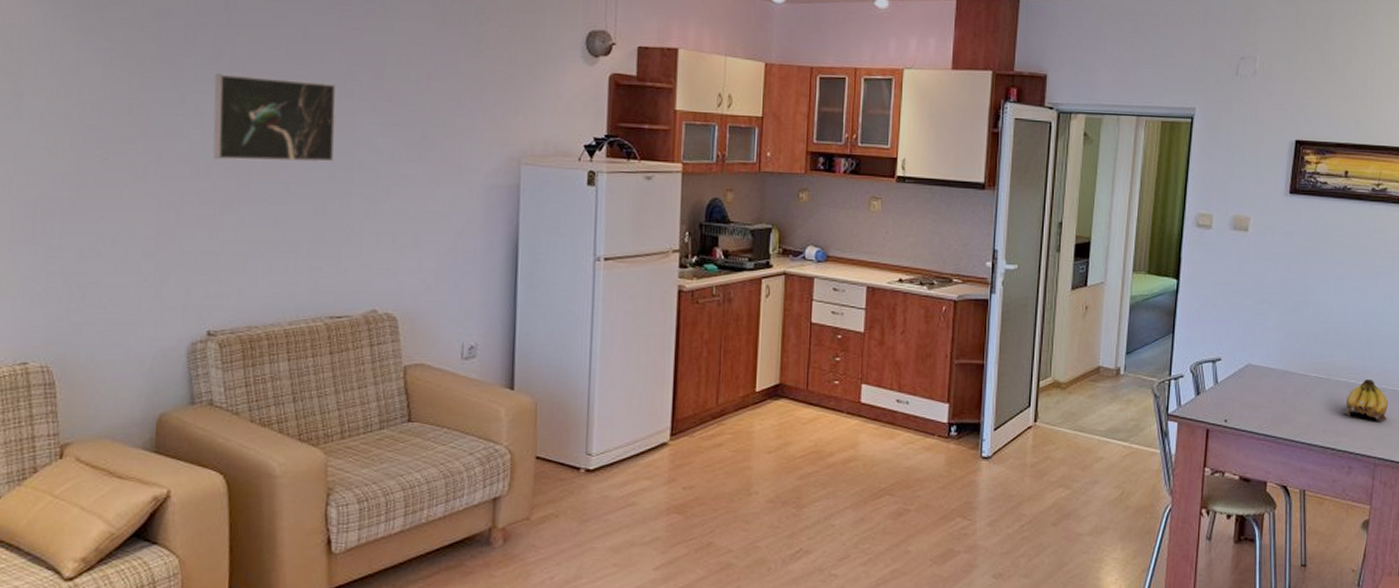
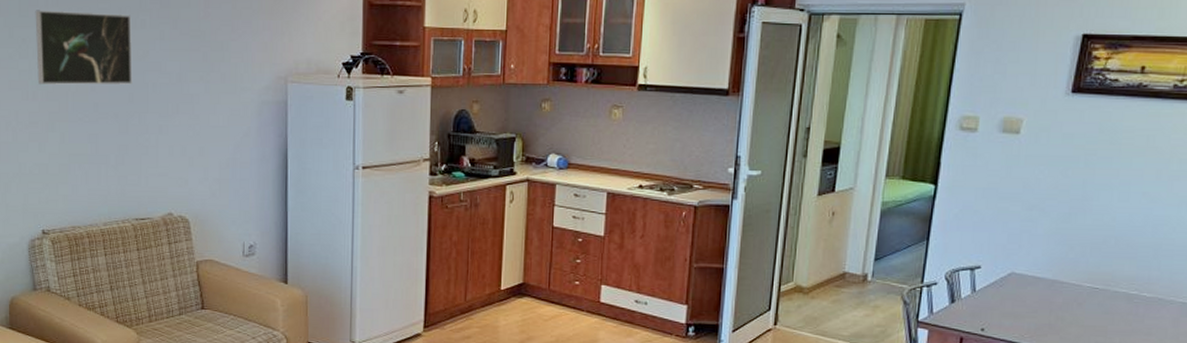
fruit: present [1343,380,1389,420] -> none [1120,291,1177,334]

